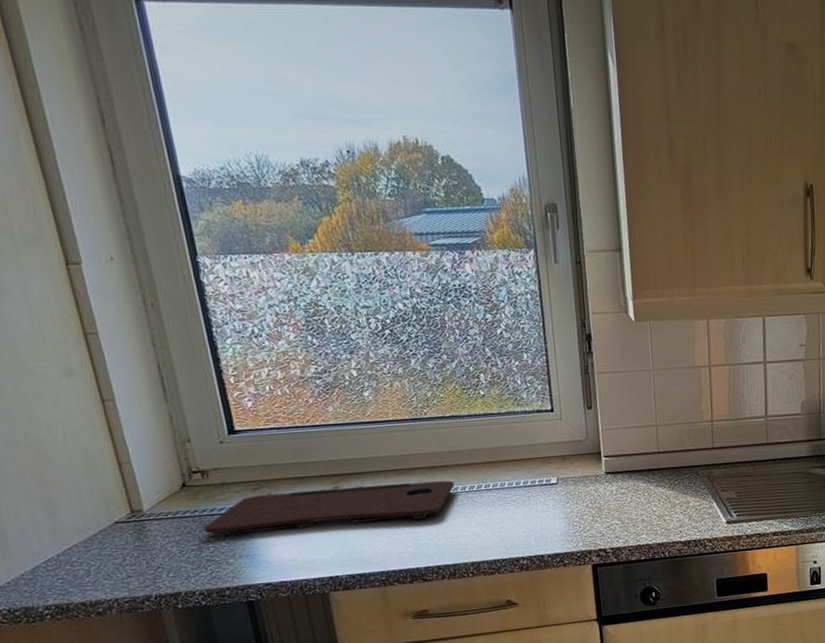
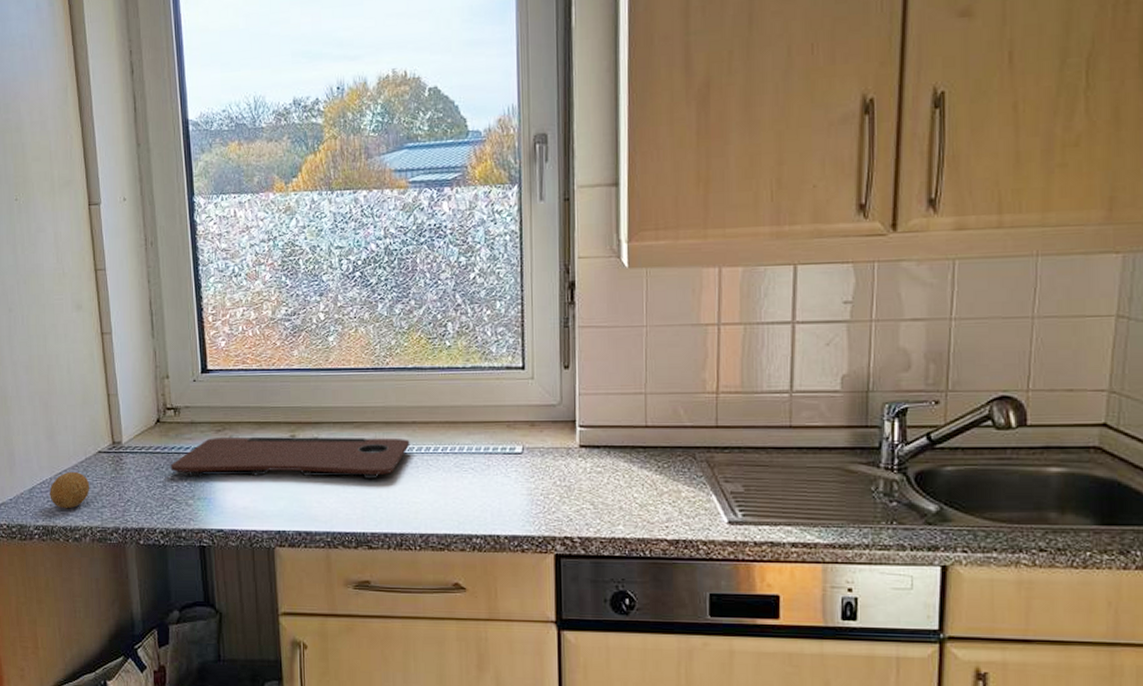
fruit: none [58,545,110,585] -> present [50,472,90,509]

